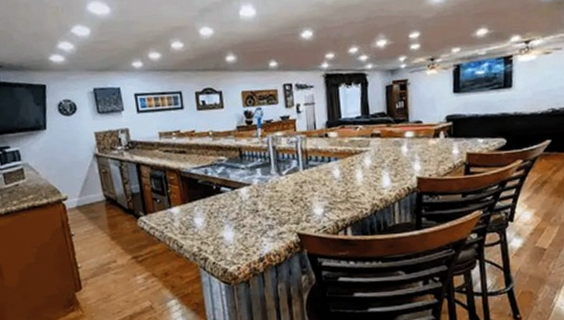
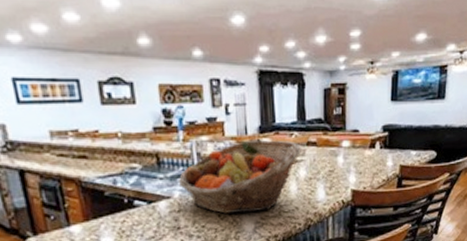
fruit basket: none [256,133,366,199] -> present [178,140,301,214]

